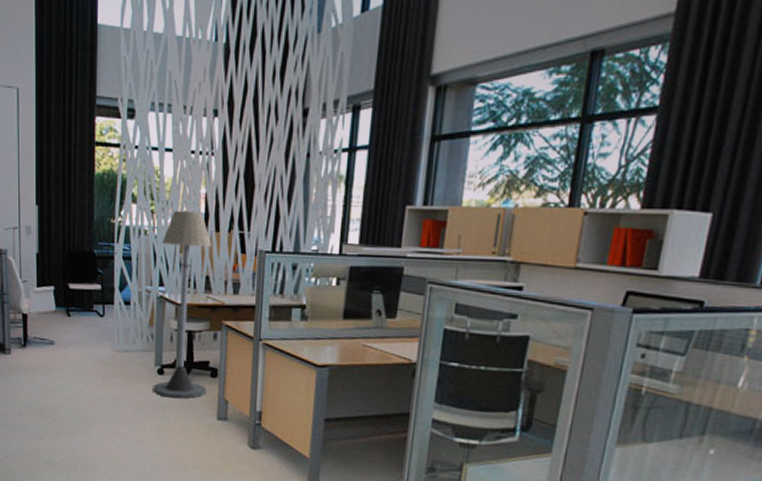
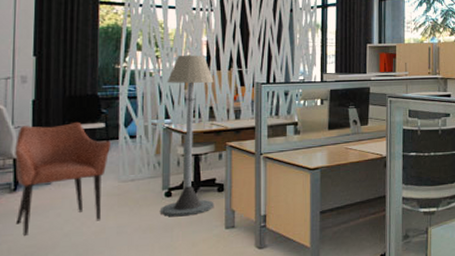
armchair: none [22,280,107,392] -> present [14,121,112,236]

